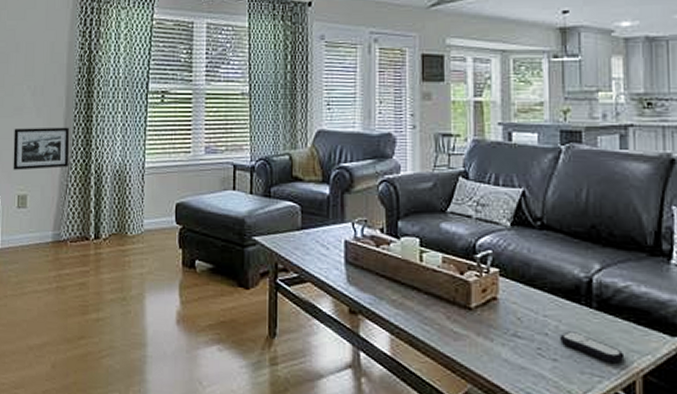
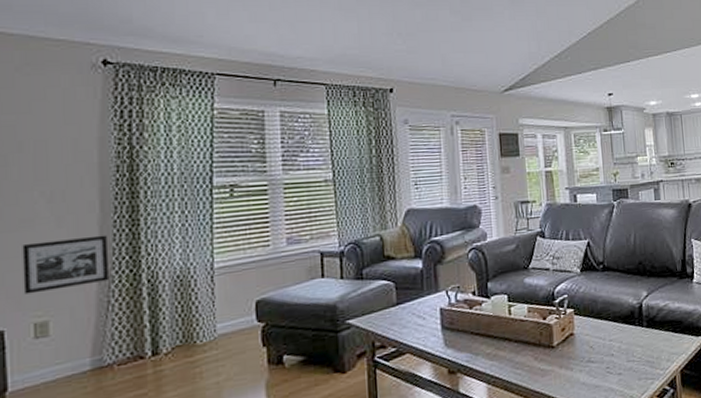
remote control: present [559,331,625,364] -> none [621,348,668,367]

